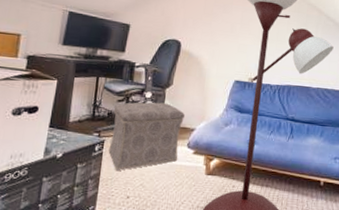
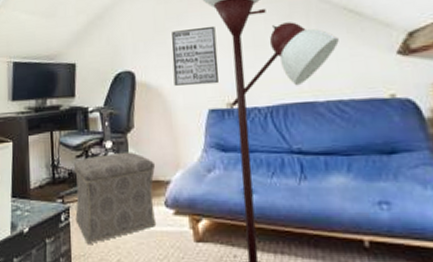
wall art: none [212,16,251,63] -> present [172,25,219,86]

